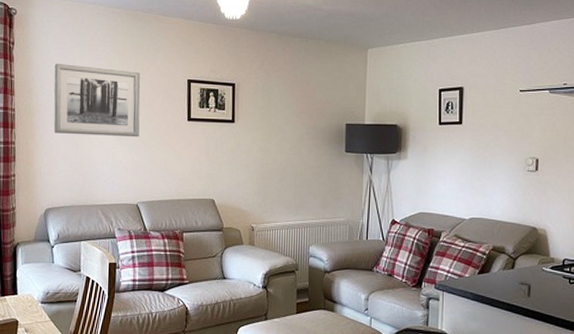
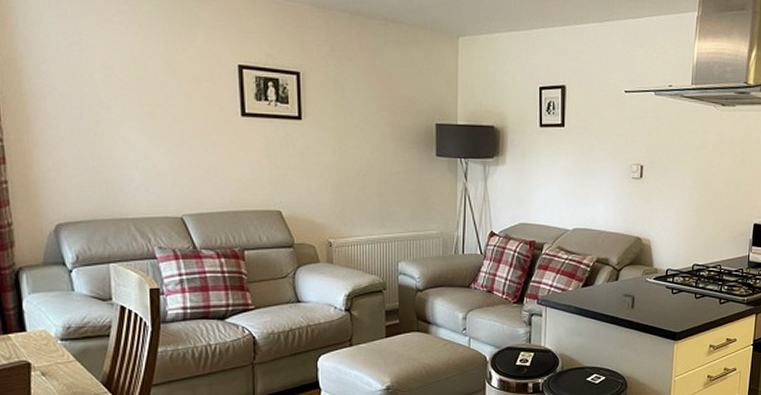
wall art: present [53,63,141,138] -> none [50,36,178,136]

